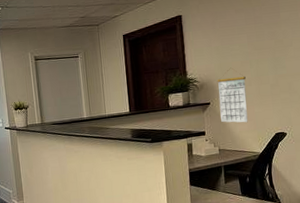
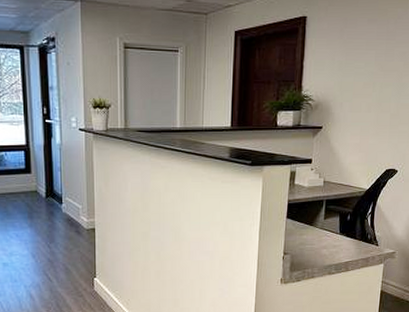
calendar: present [217,67,248,123] -> none [331,88,366,154]

